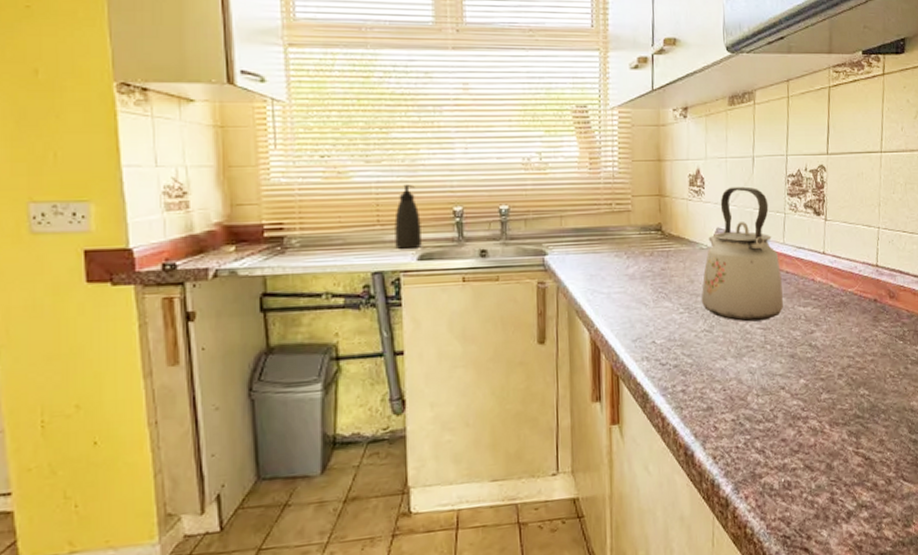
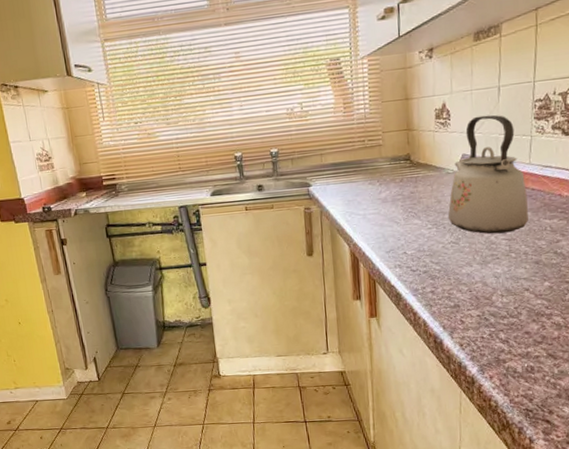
soap dispenser: present [394,185,422,249] -> none [191,138,213,188]

